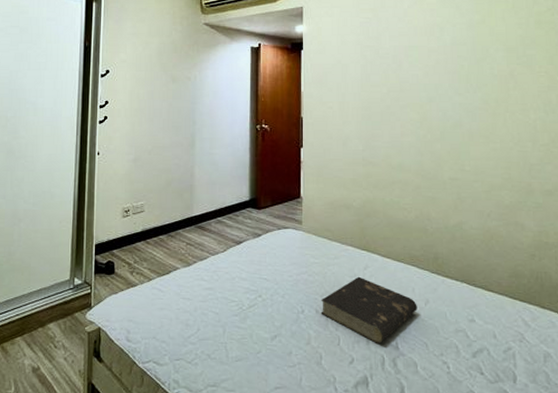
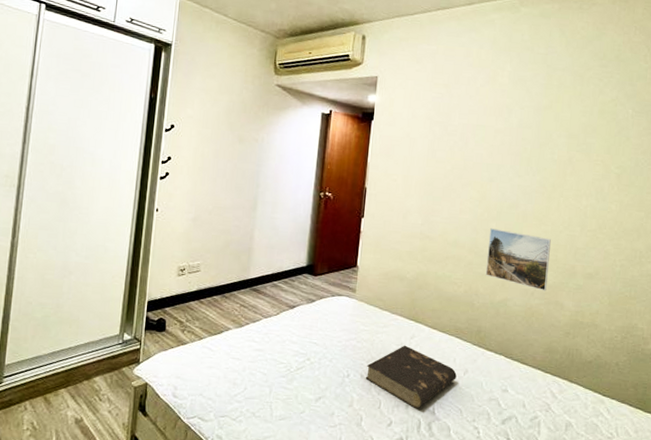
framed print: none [434,149,504,212] -> present [485,228,551,291]

